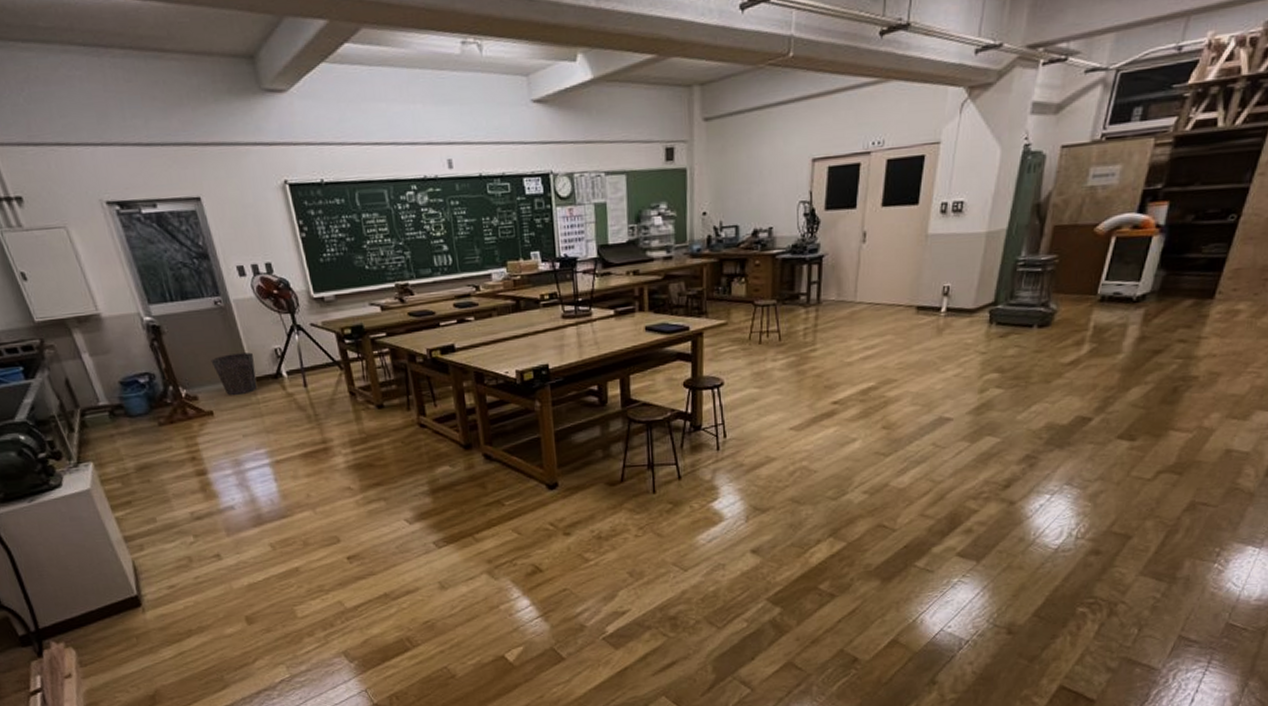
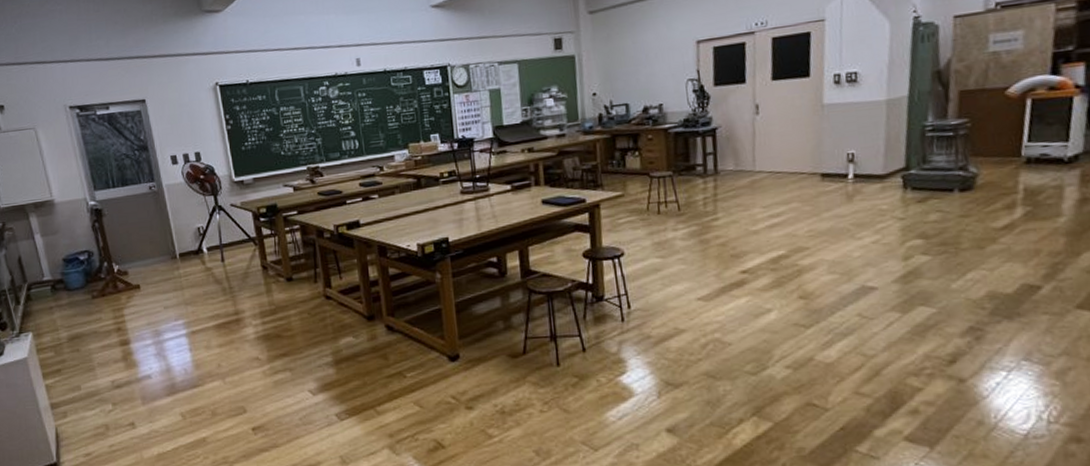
waste bin: present [210,352,258,395] -> none [142,231,180,270]

